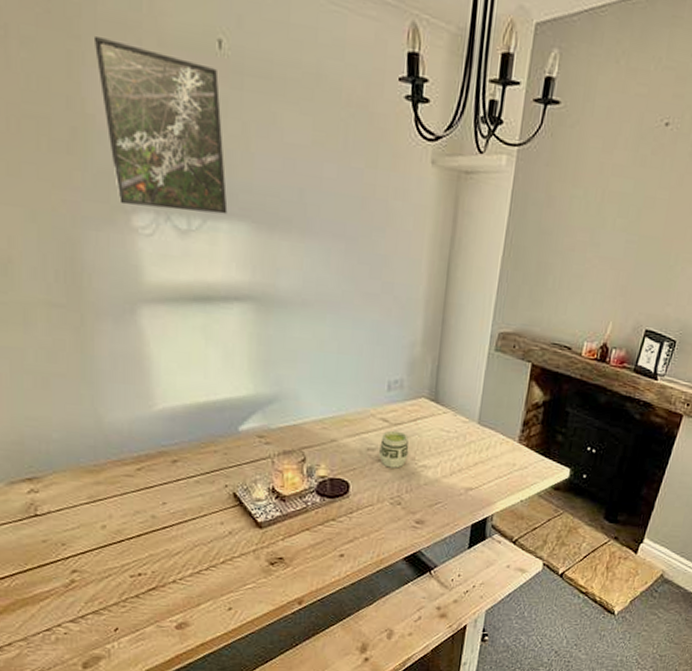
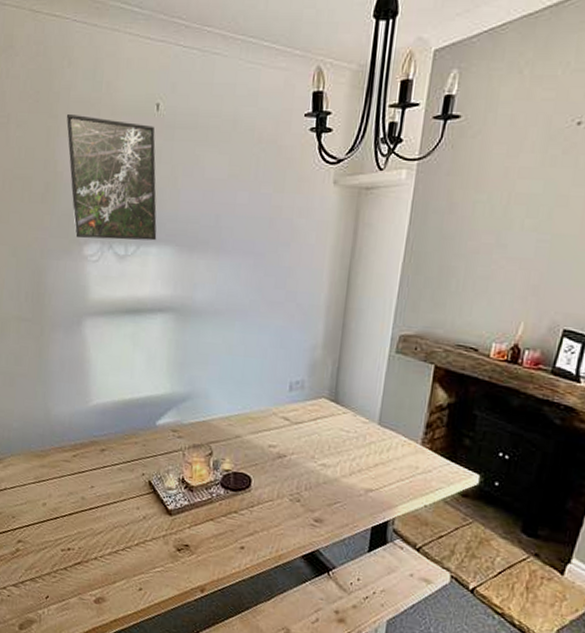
cup: present [379,430,409,468] -> none [280,428,309,466]

